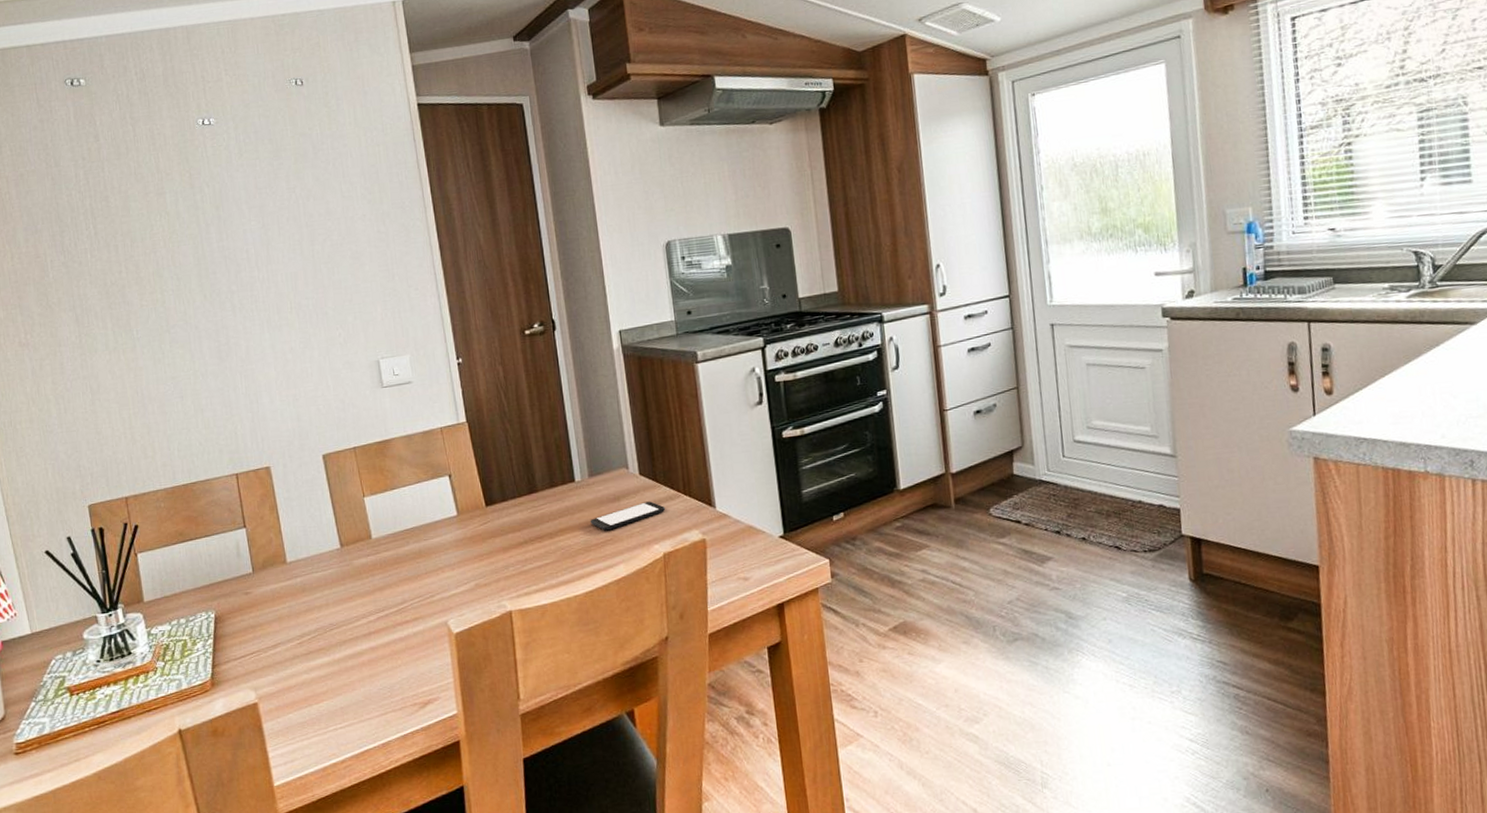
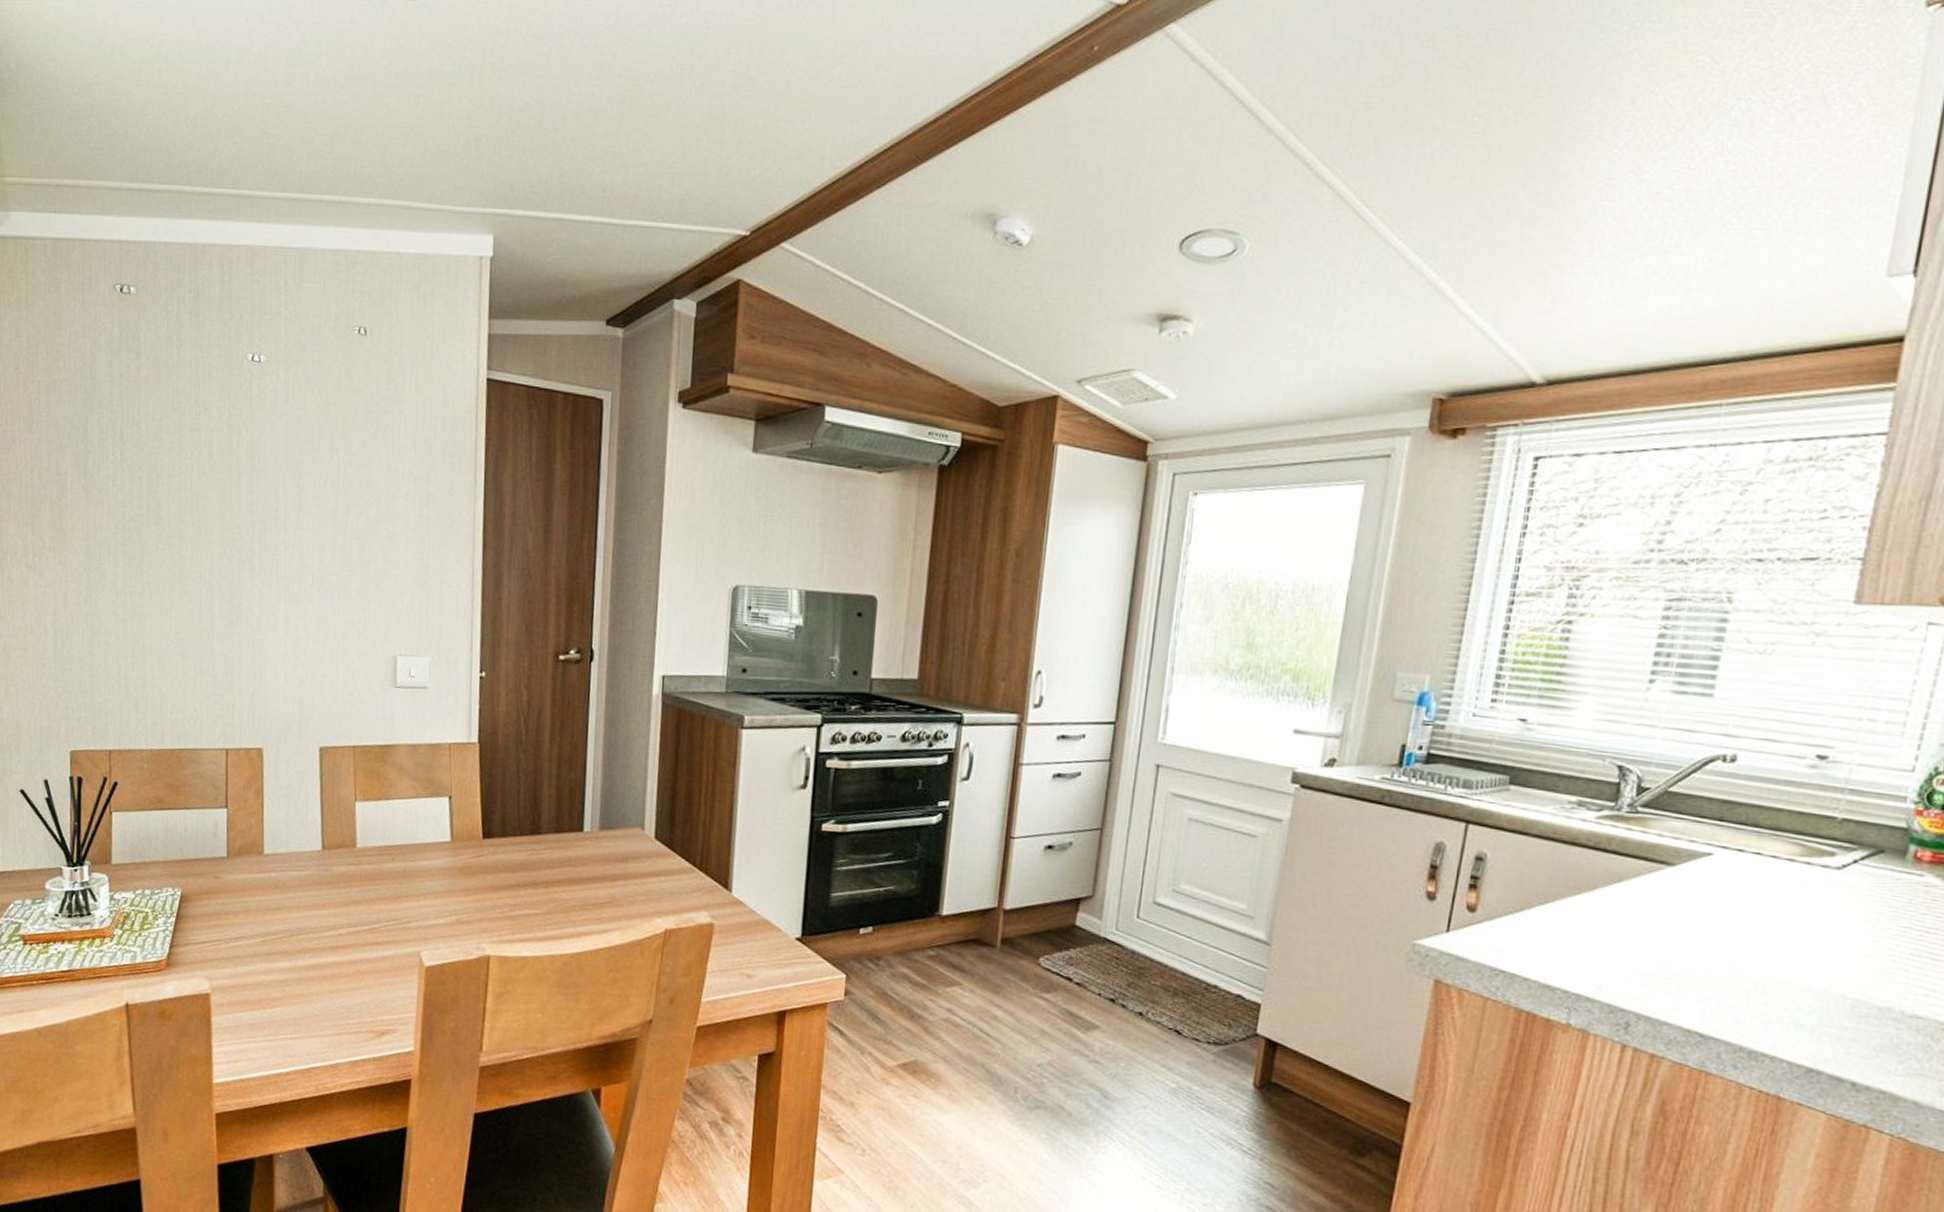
smartphone: present [590,501,666,531] -> none [591,869,677,892]

